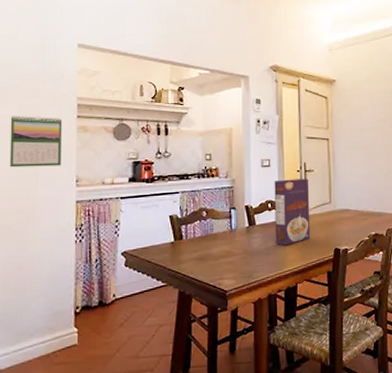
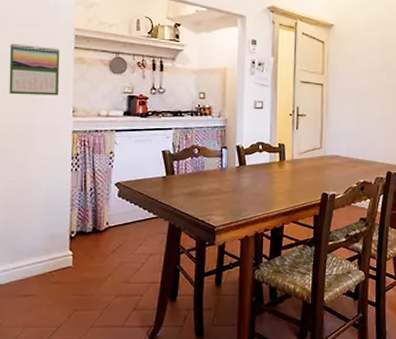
cereal box: present [274,179,310,246] -> none [264,122,300,187]

